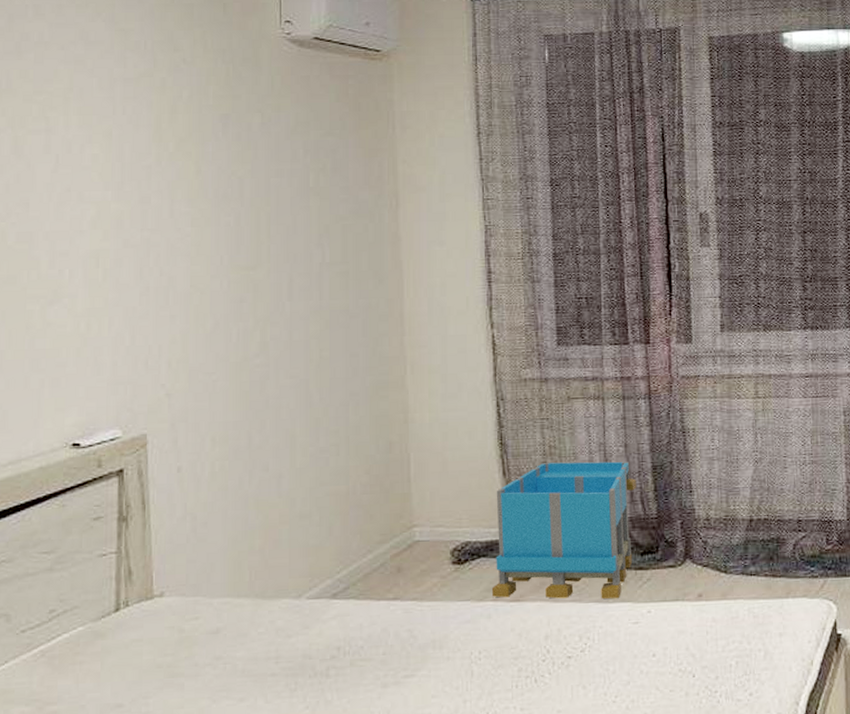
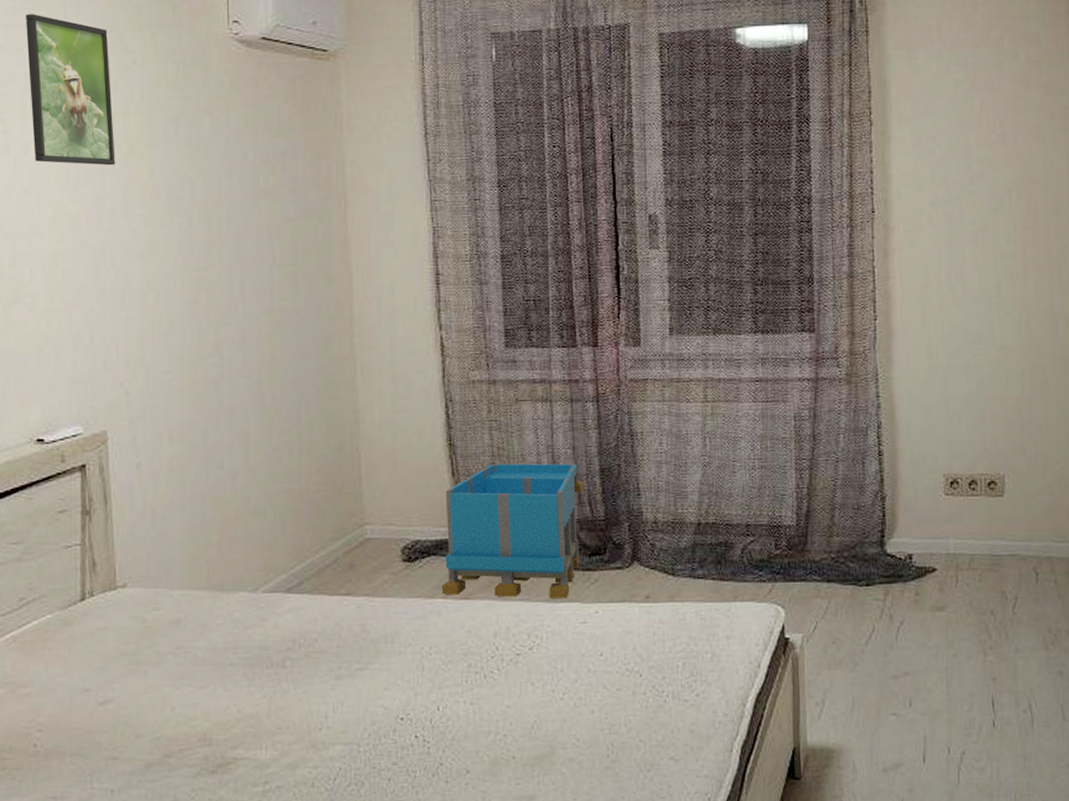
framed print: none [71,12,162,164] -> present [25,14,115,166]

